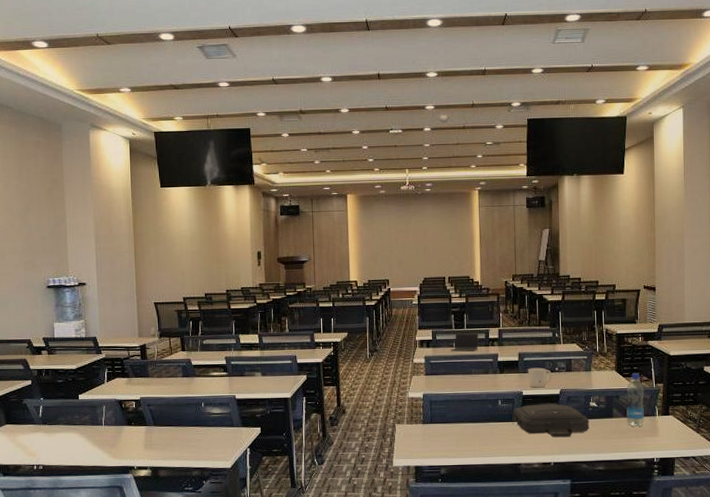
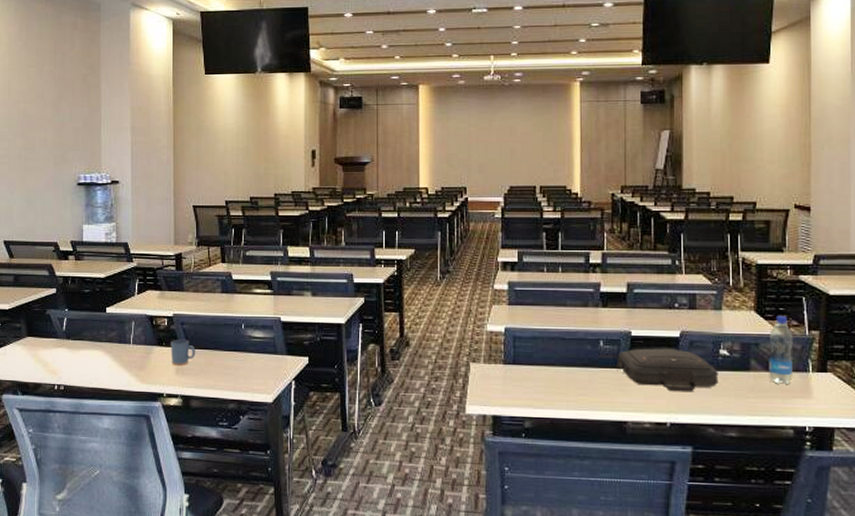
mug: none [139,418,162,441] -> present [170,339,196,365]
laptop computer: present [450,333,479,352] -> none [539,256,576,278]
mug: present [528,367,552,388] -> none [639,302,670,328]

